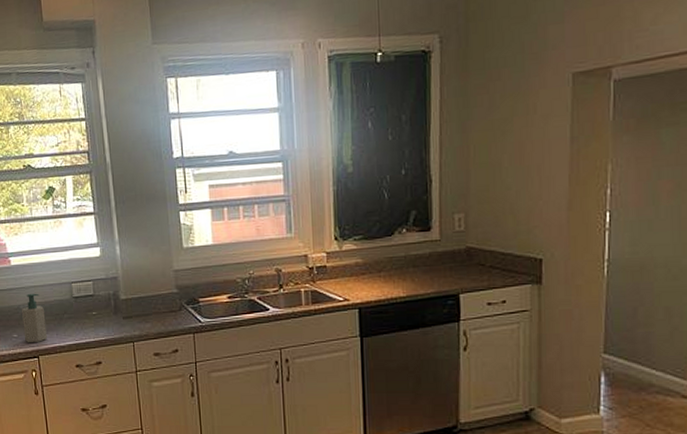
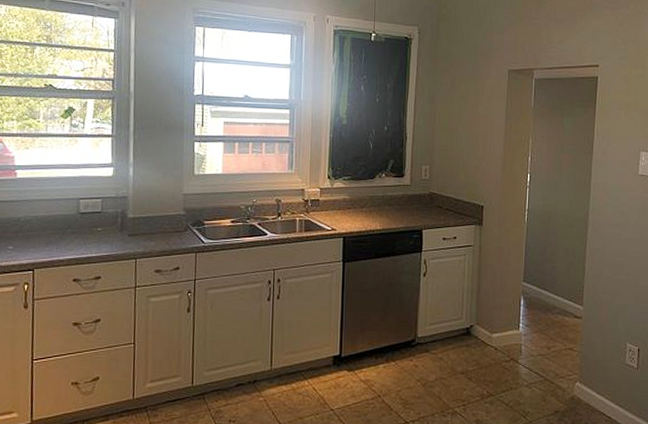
soap bottle: present [21,293,47,344] -> none [20,206,47,256]

